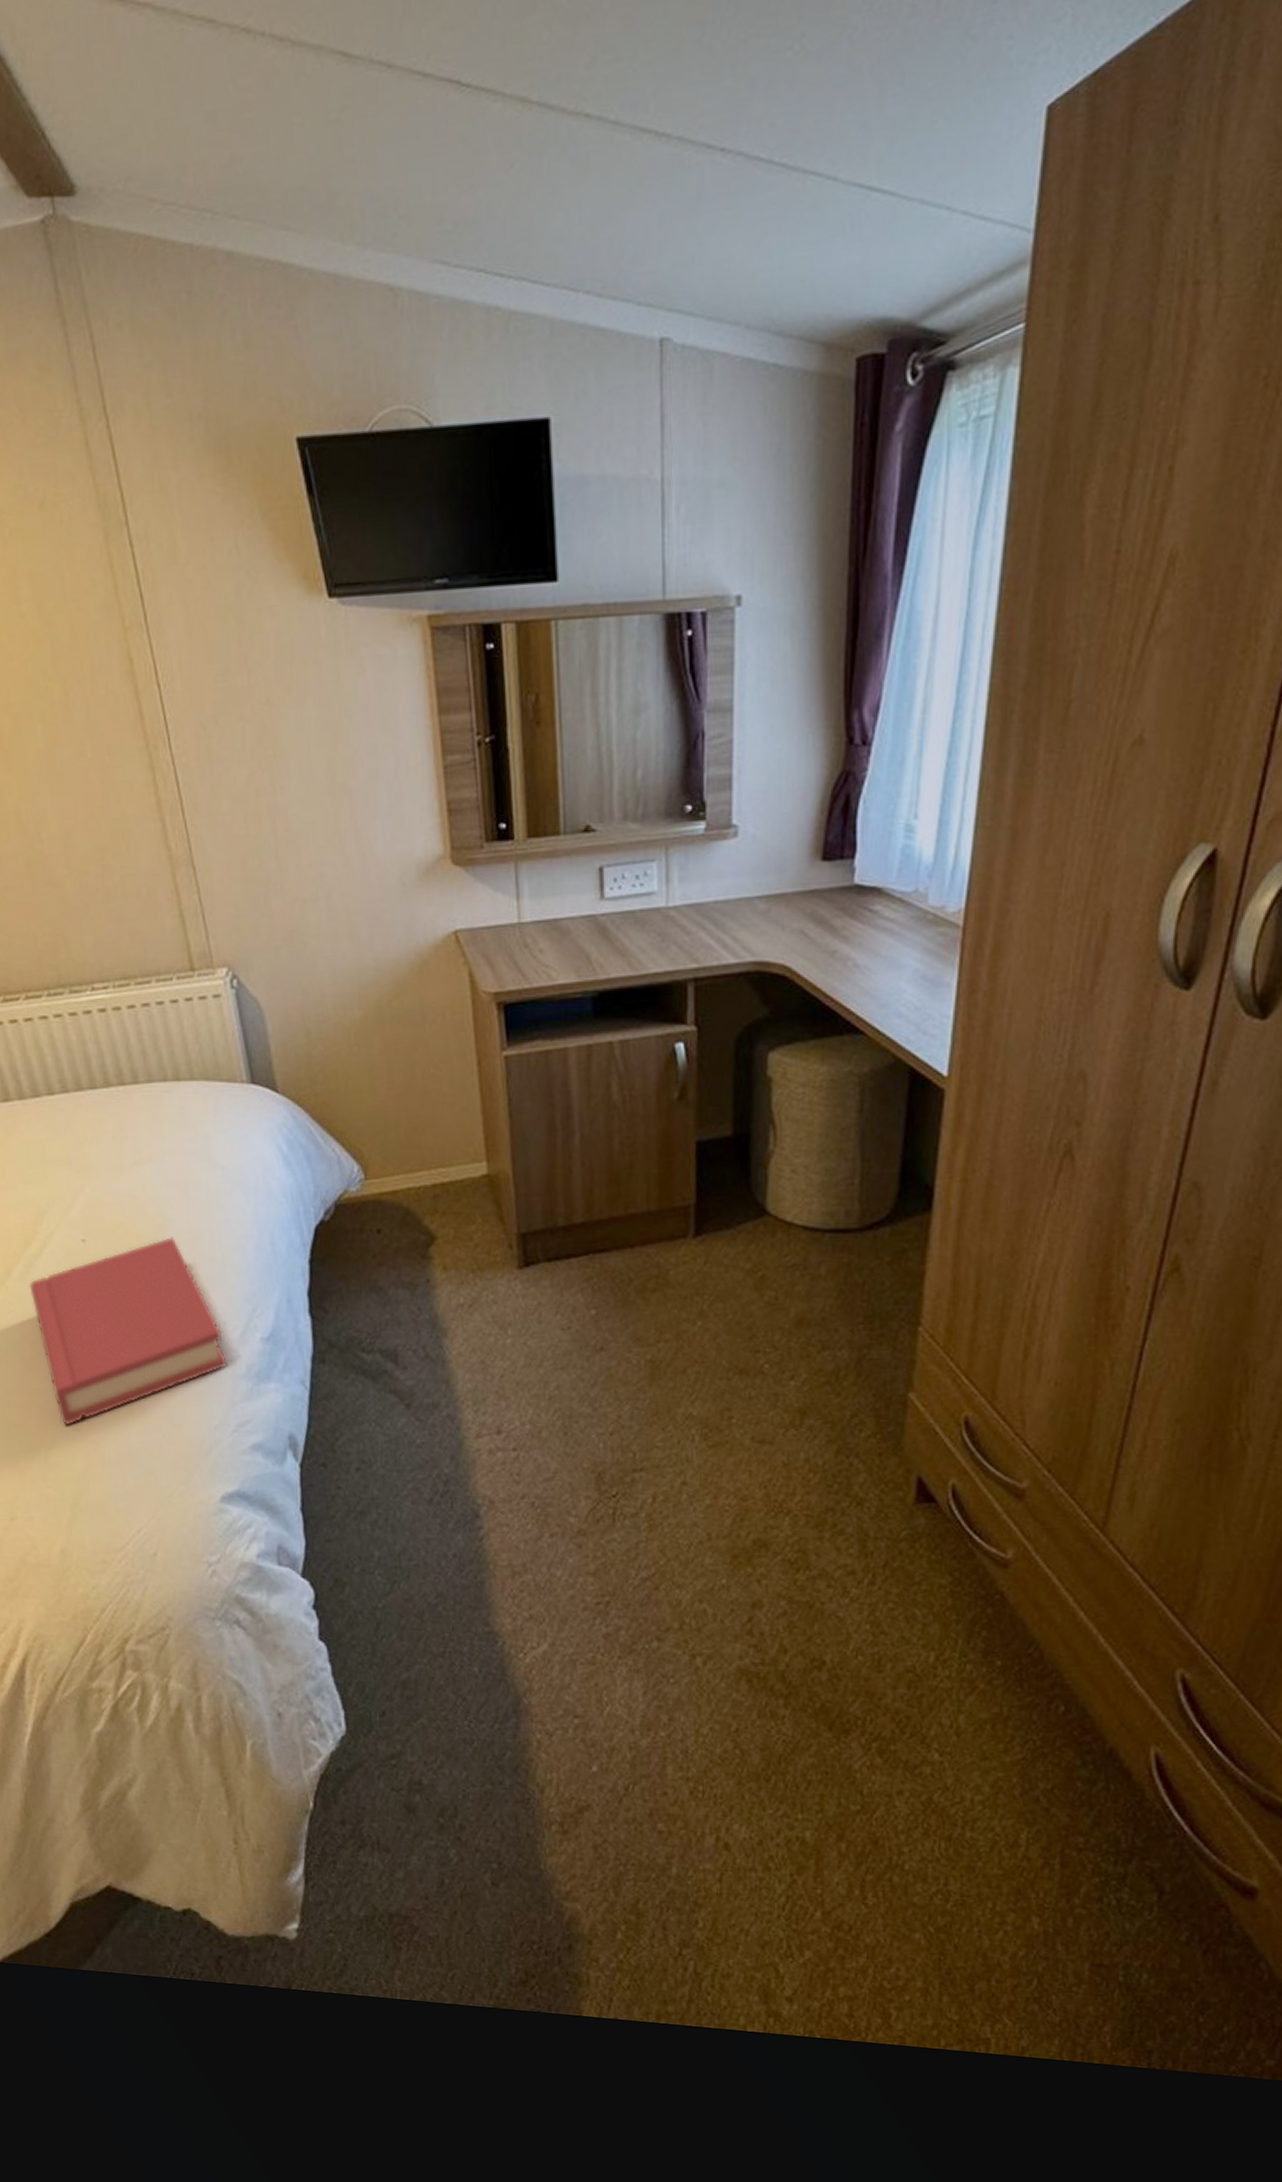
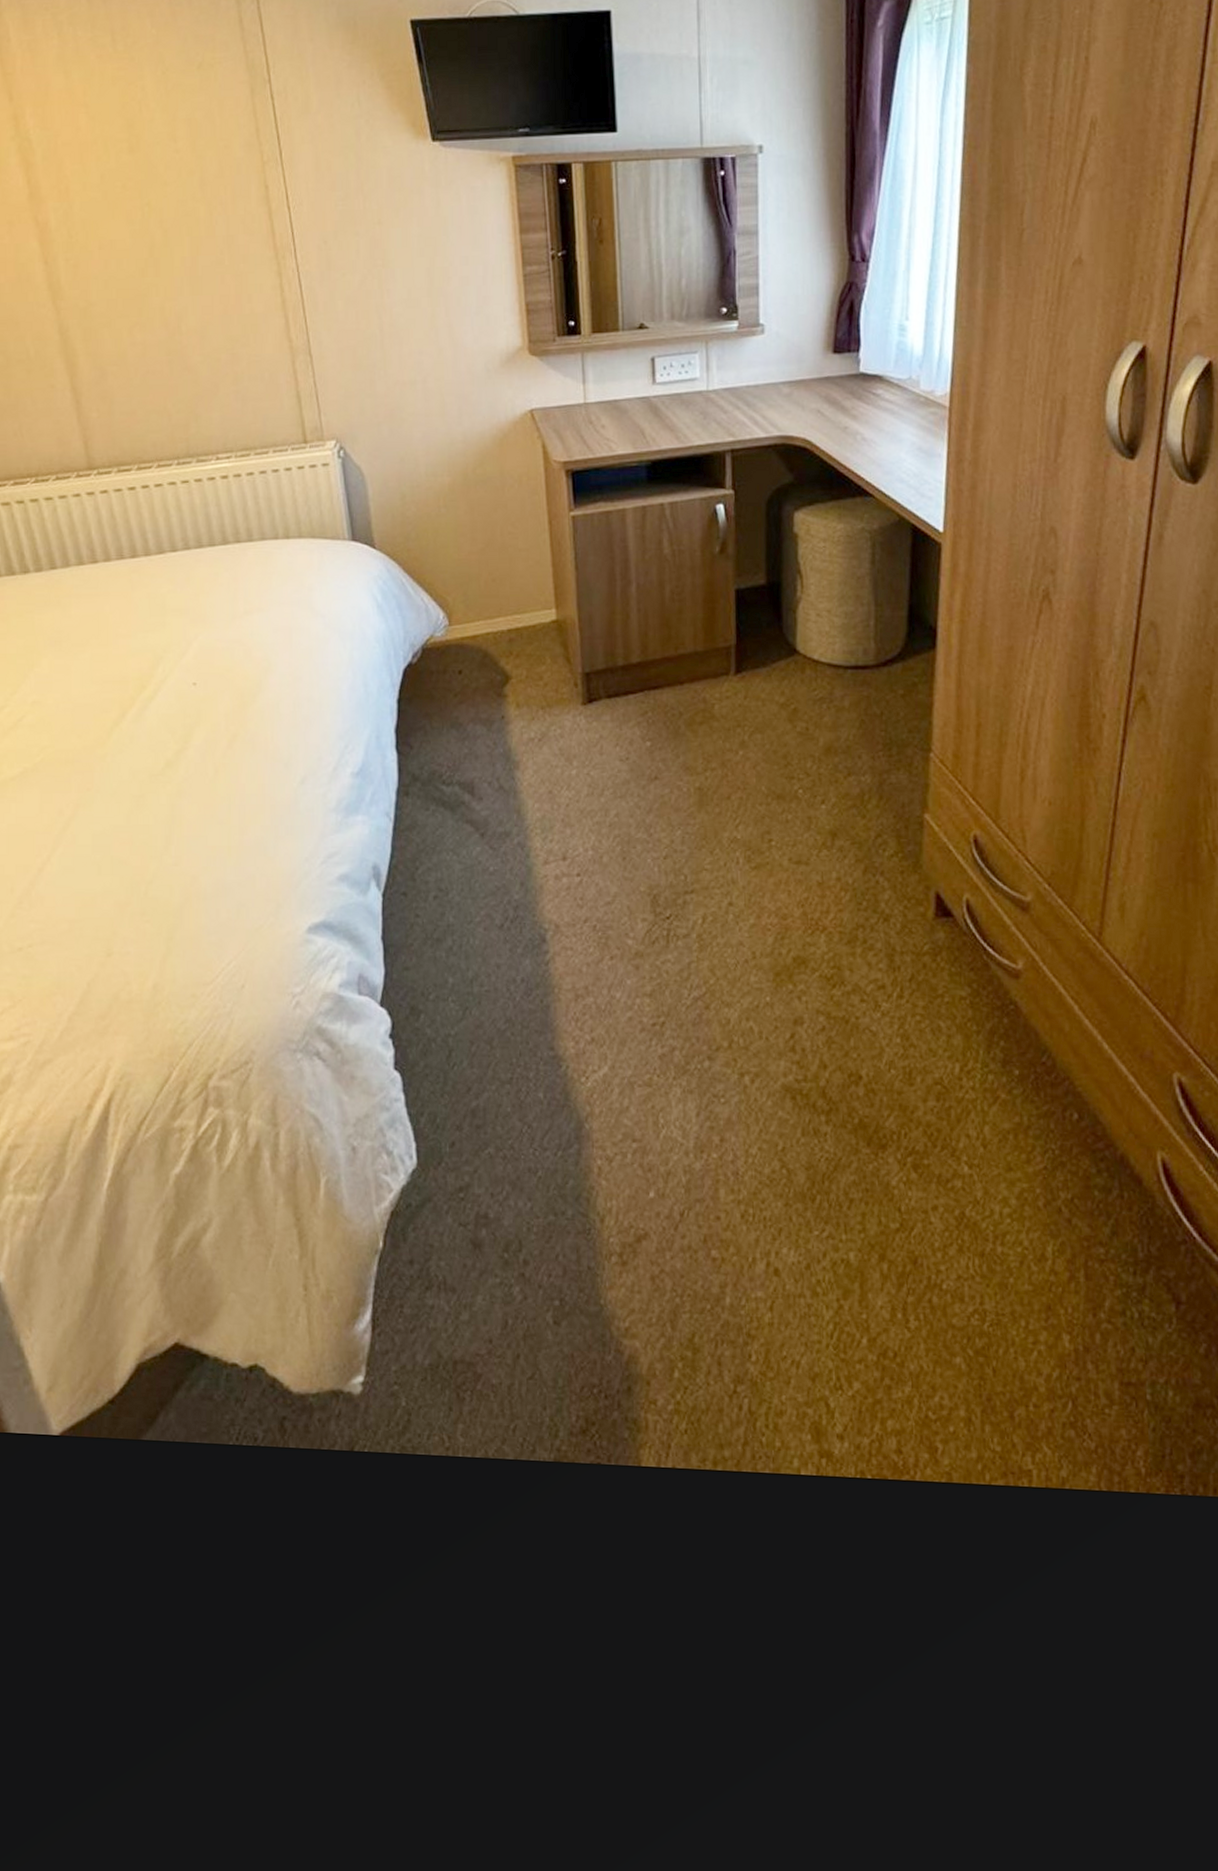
hardback book: present [29,1237,227,1426] -> none [142,680,319,861]

